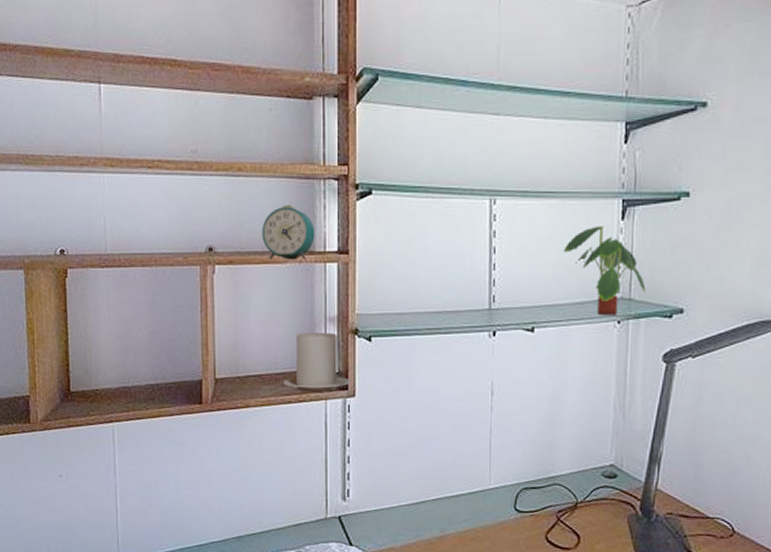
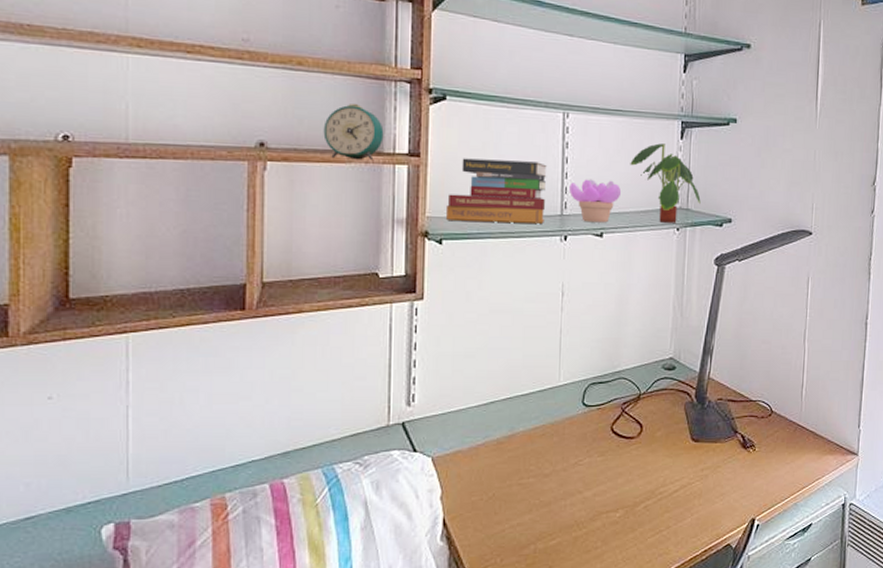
candle: present [283,332,351,393] -> none [343,234,419,296]
books: none [374,253,474,319] -> present [445,158,547,223]
succulent plant: none [498,269,555,317] -> present [569,179,622,223]

